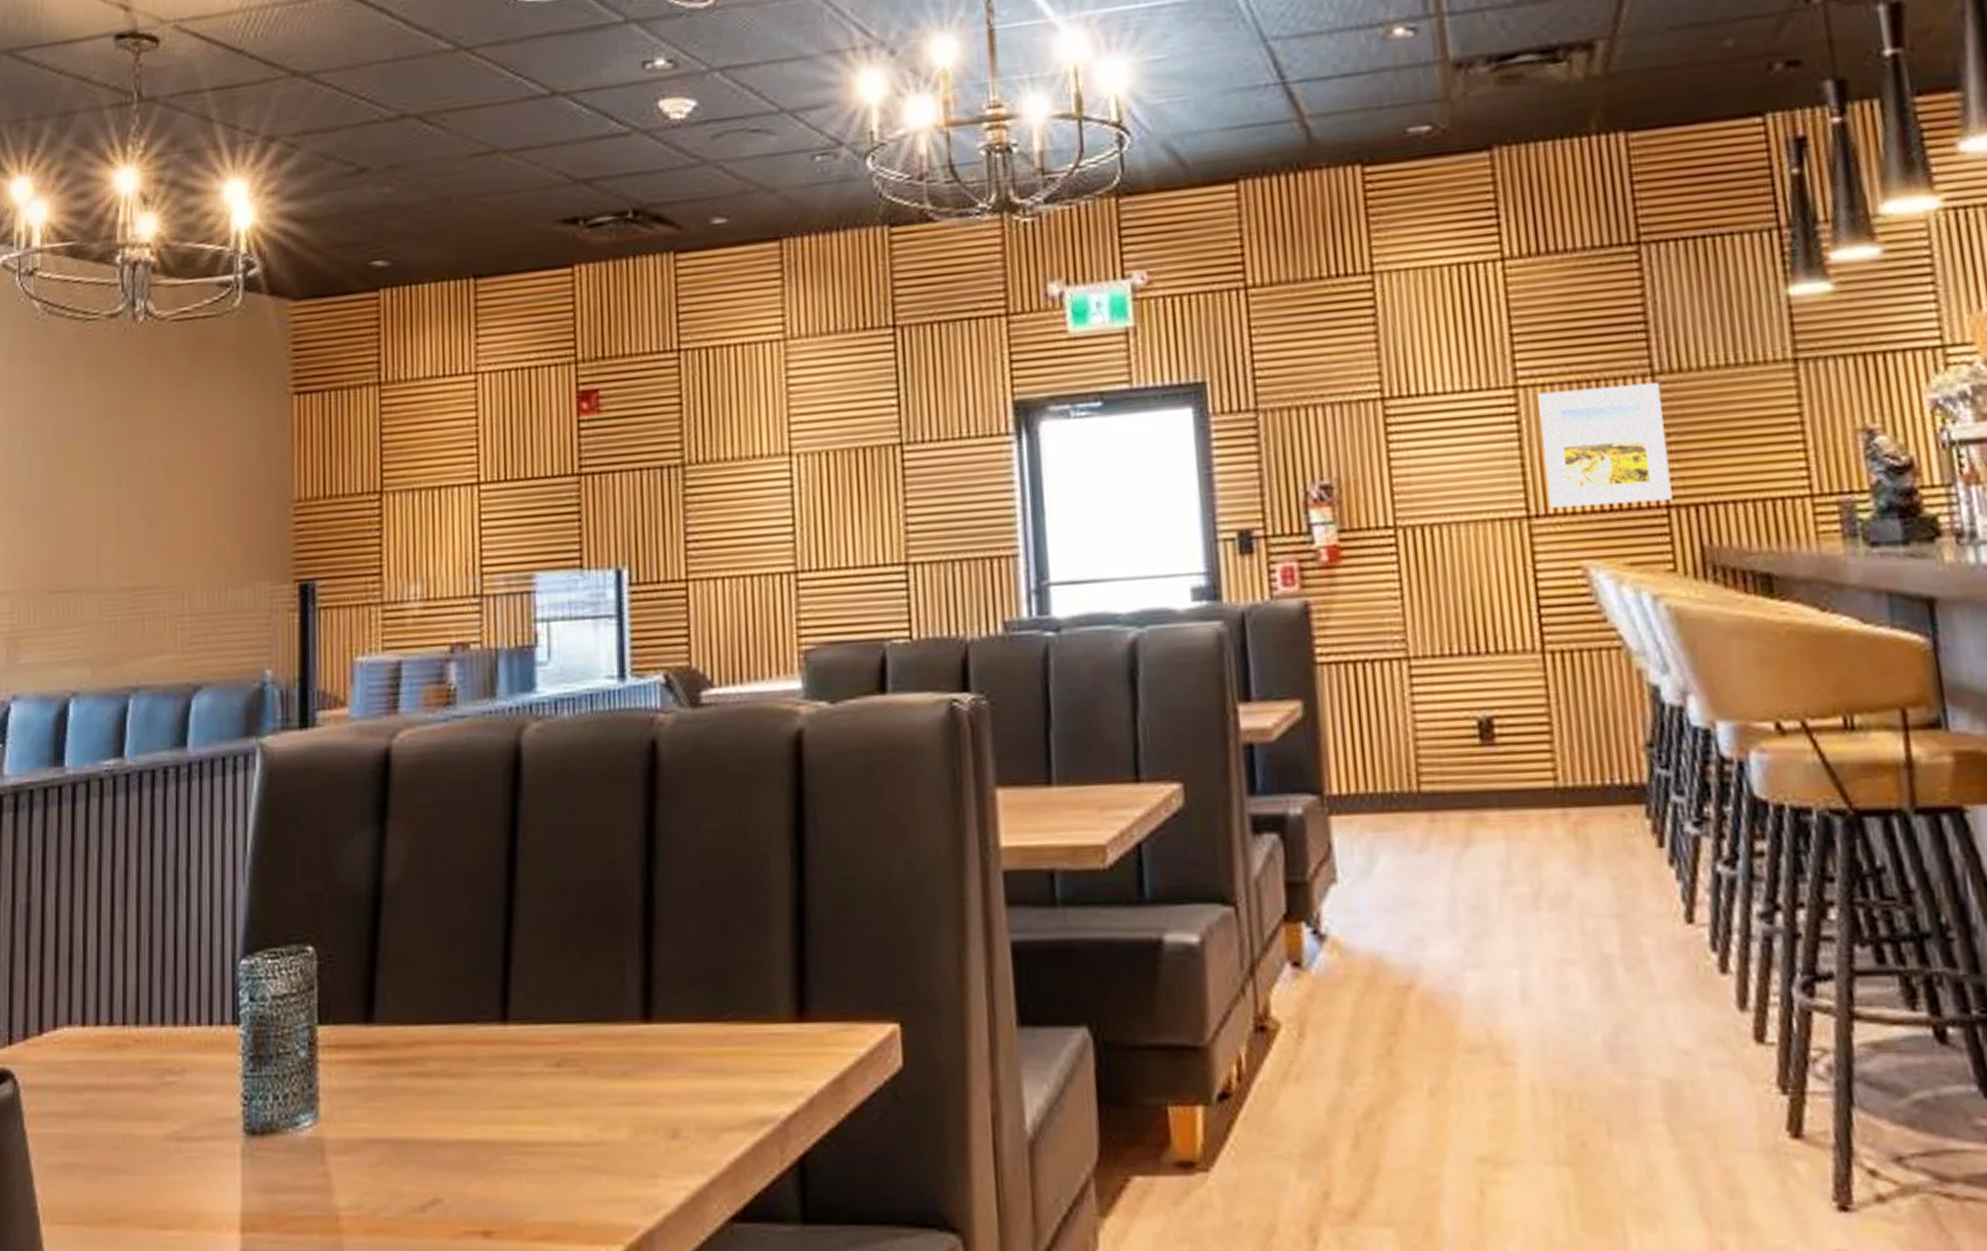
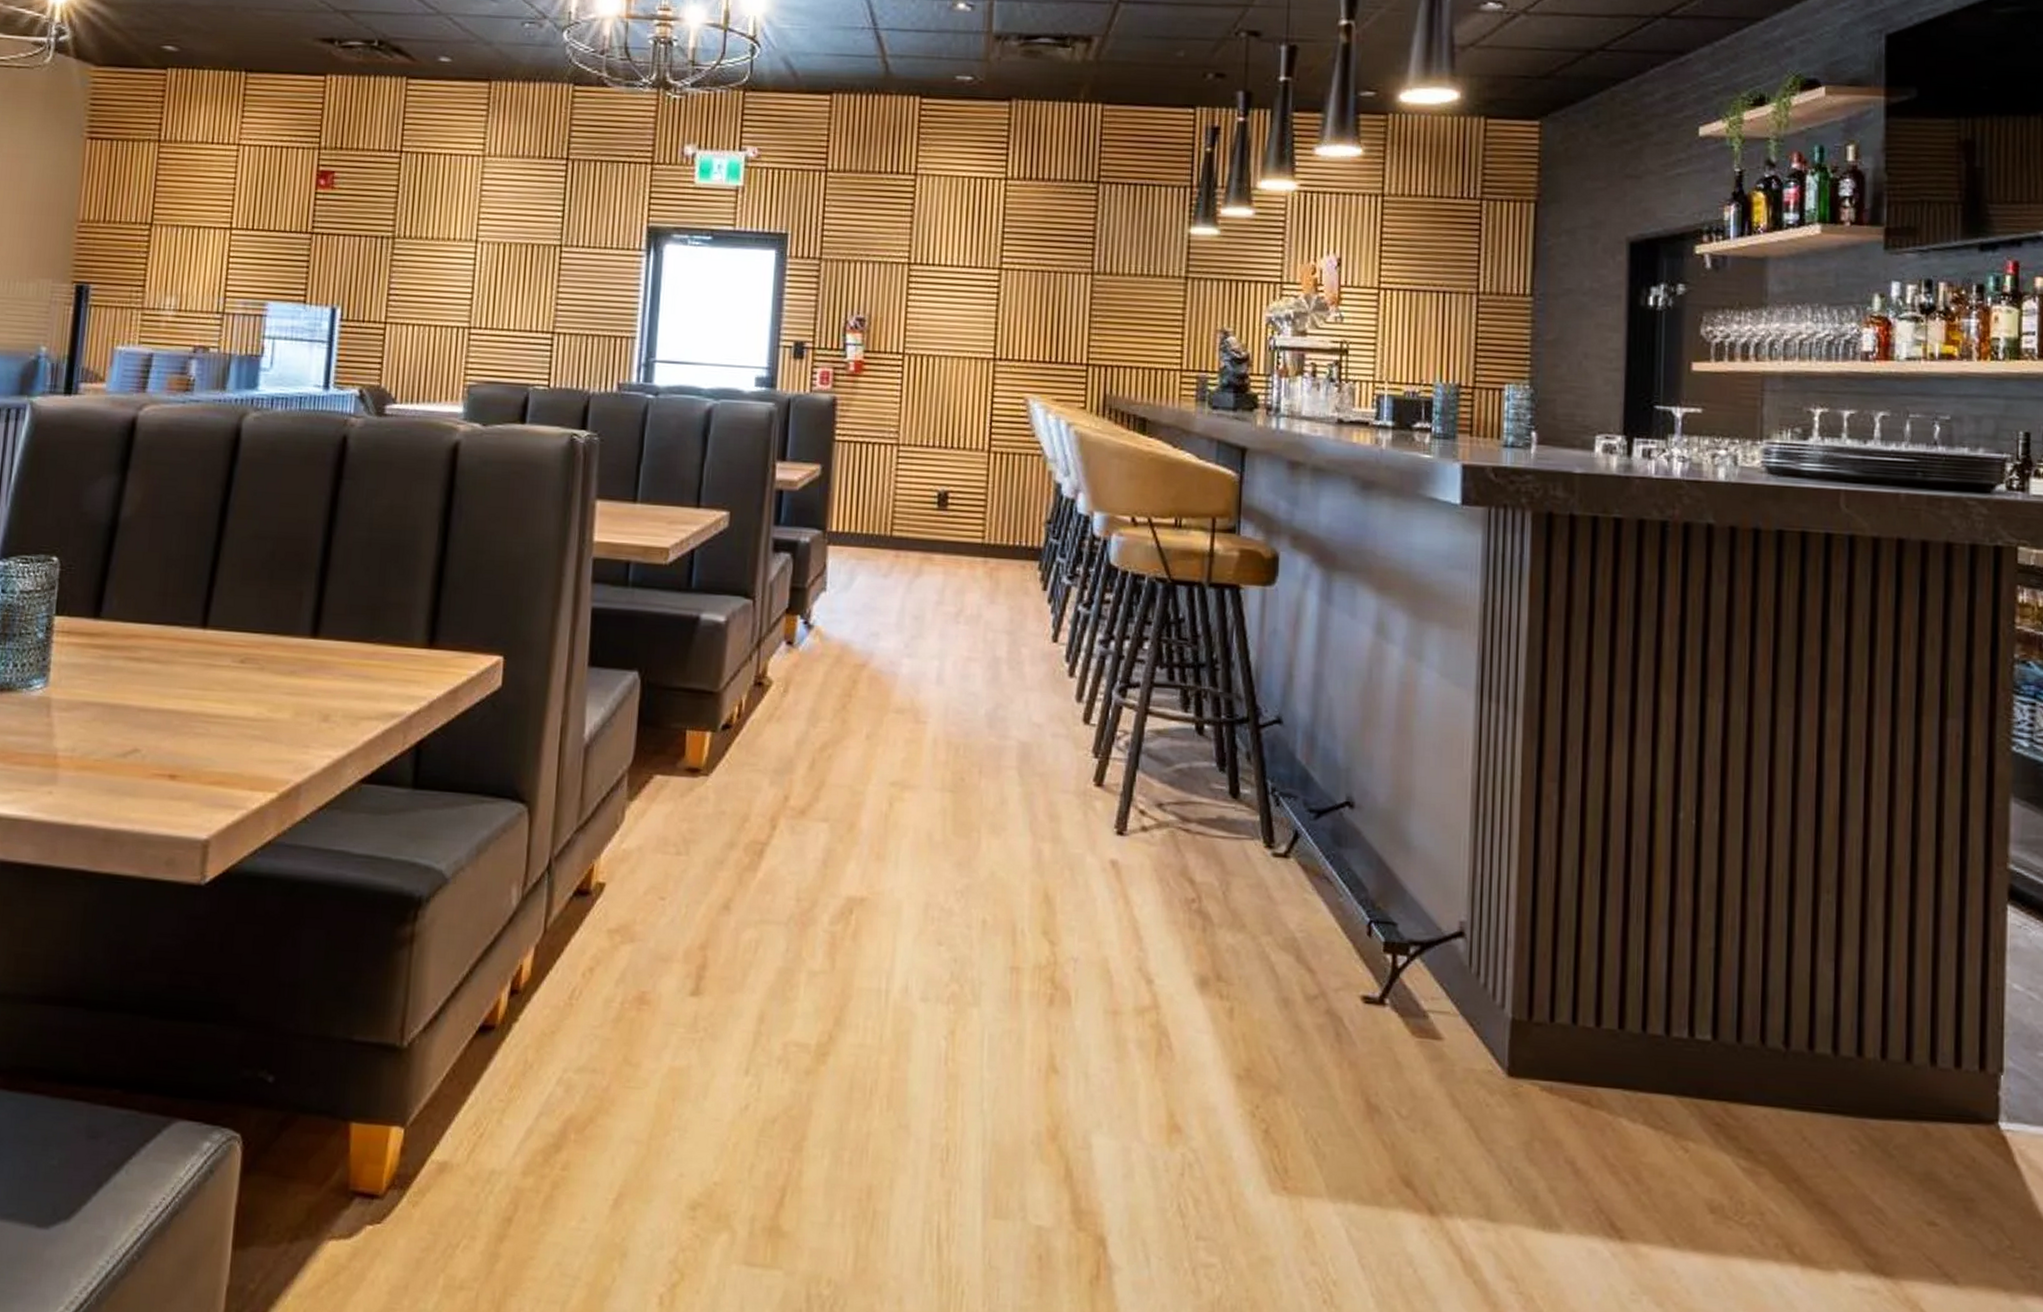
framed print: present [1537,383,1673,509] -> none [1010,275,1095,361]

